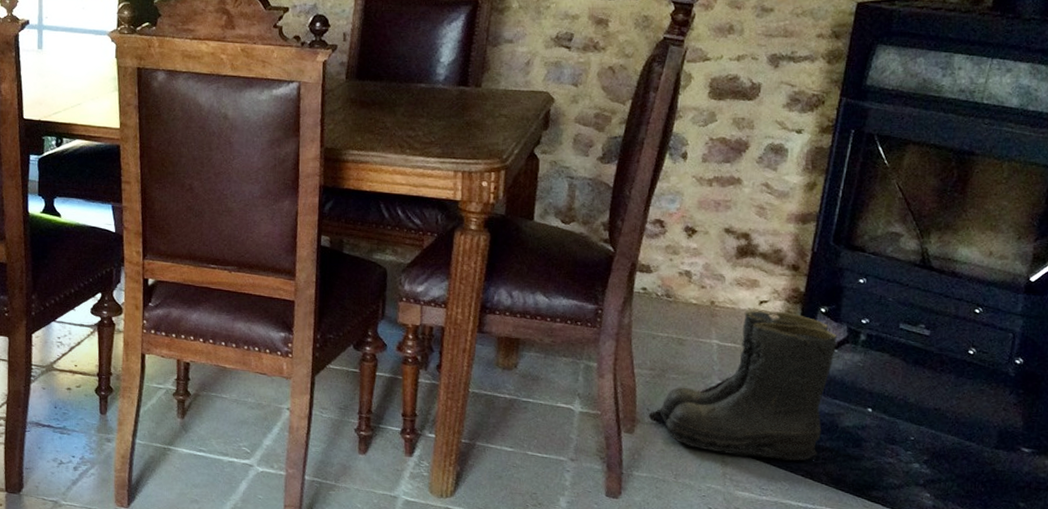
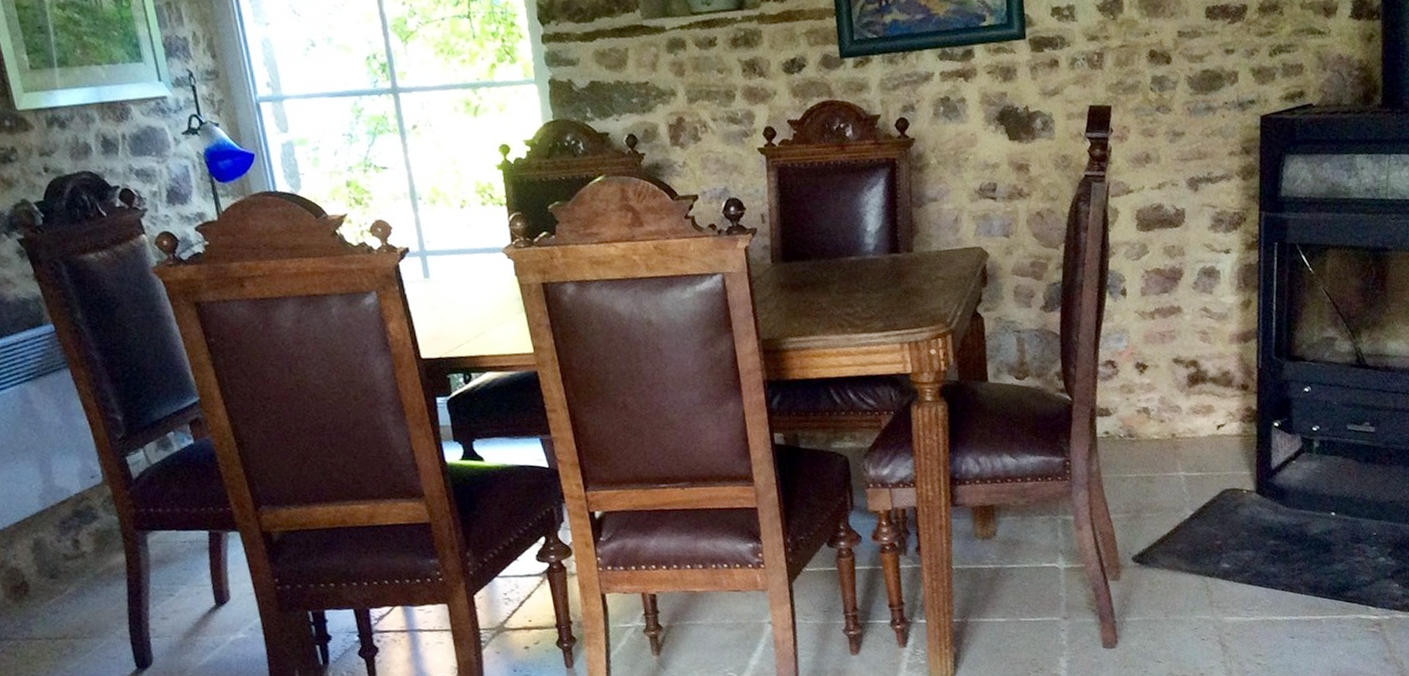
boots: present [658,310,837,461] -> none [1139,432,1294,583]

